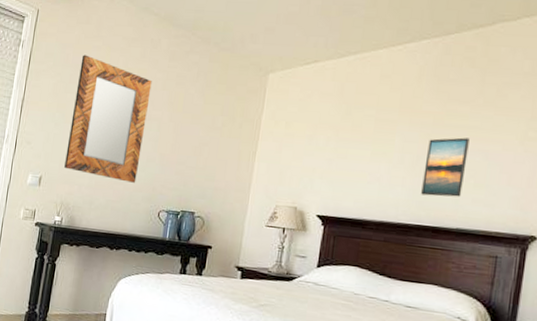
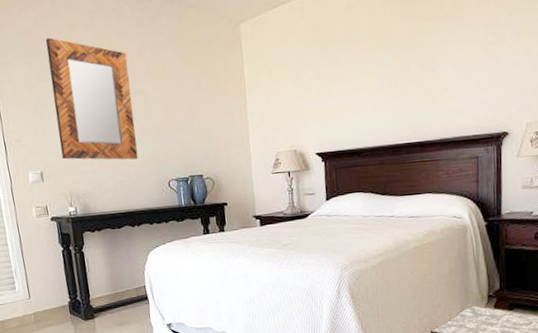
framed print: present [421,137,470,197] -> none [402,53,439,115]

